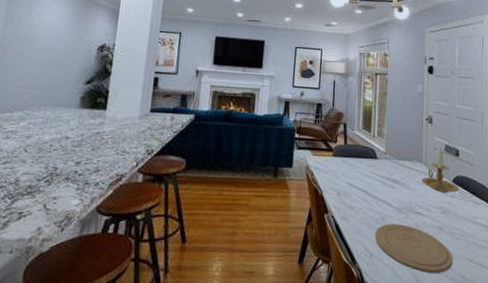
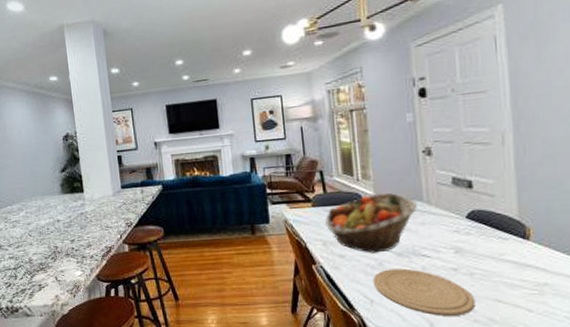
fruit basket: none [342,151,417,207] -> present [325,193,417,253]
candle holder: present [422,148,459,193] -> none [424,182,476,231]

